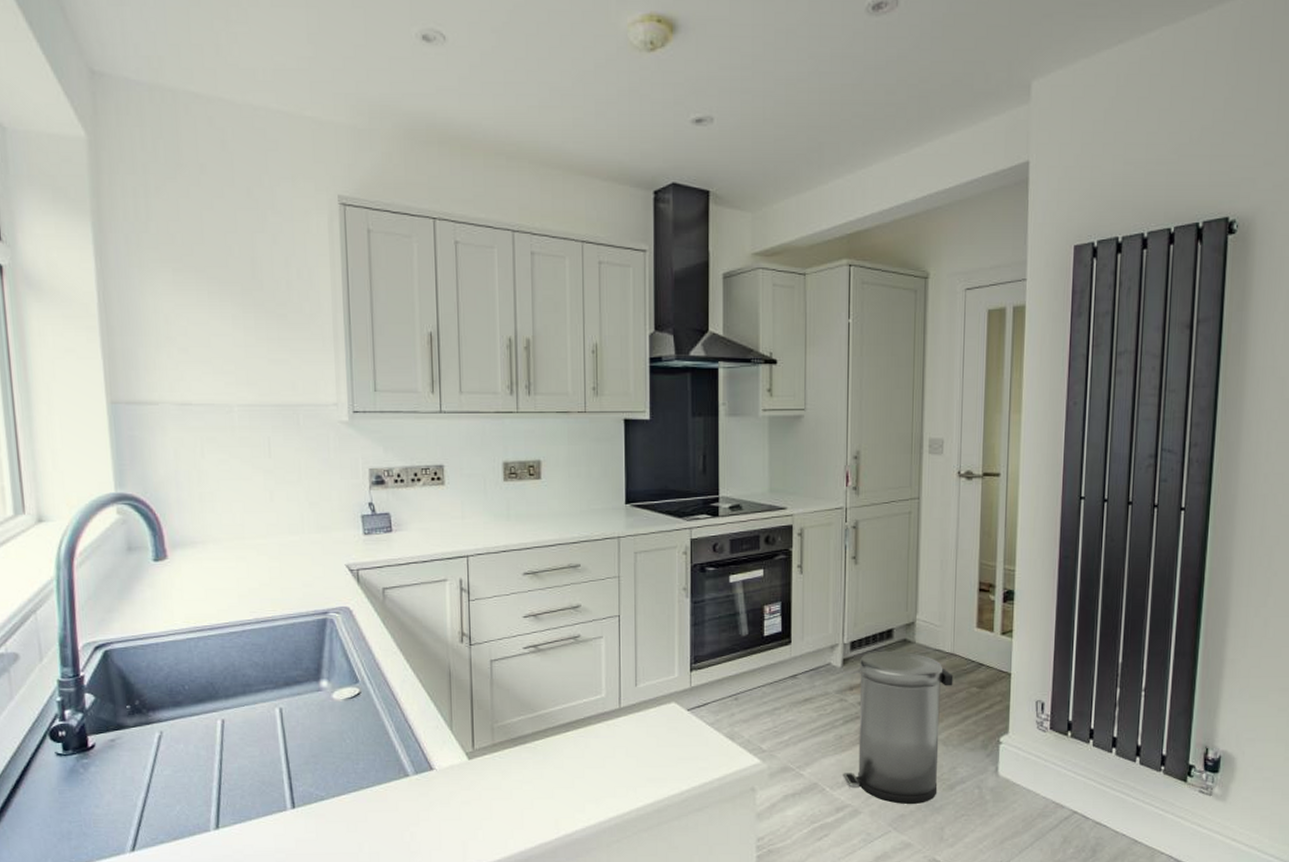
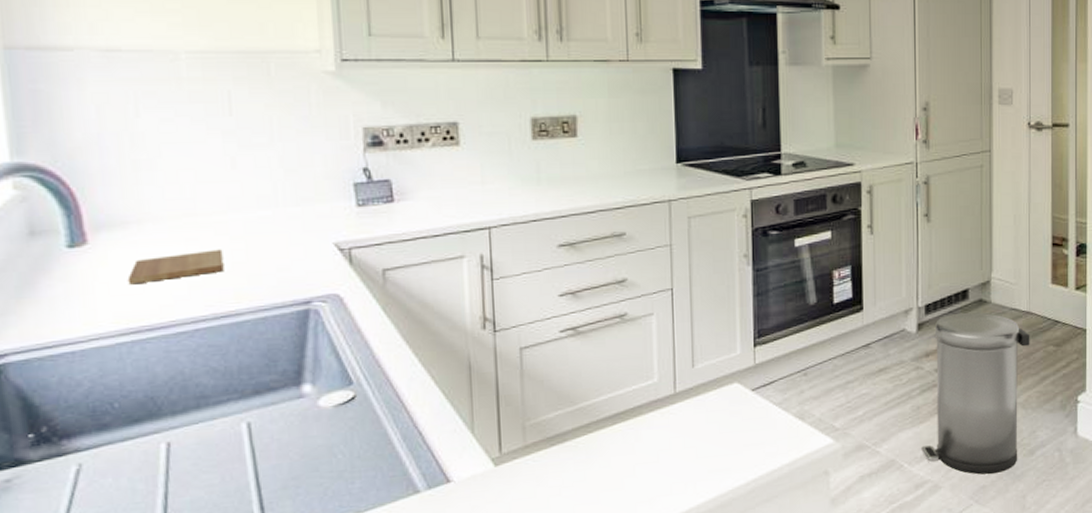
cutting board: none [195,566,264,592] -> present [127,249,224,285]

